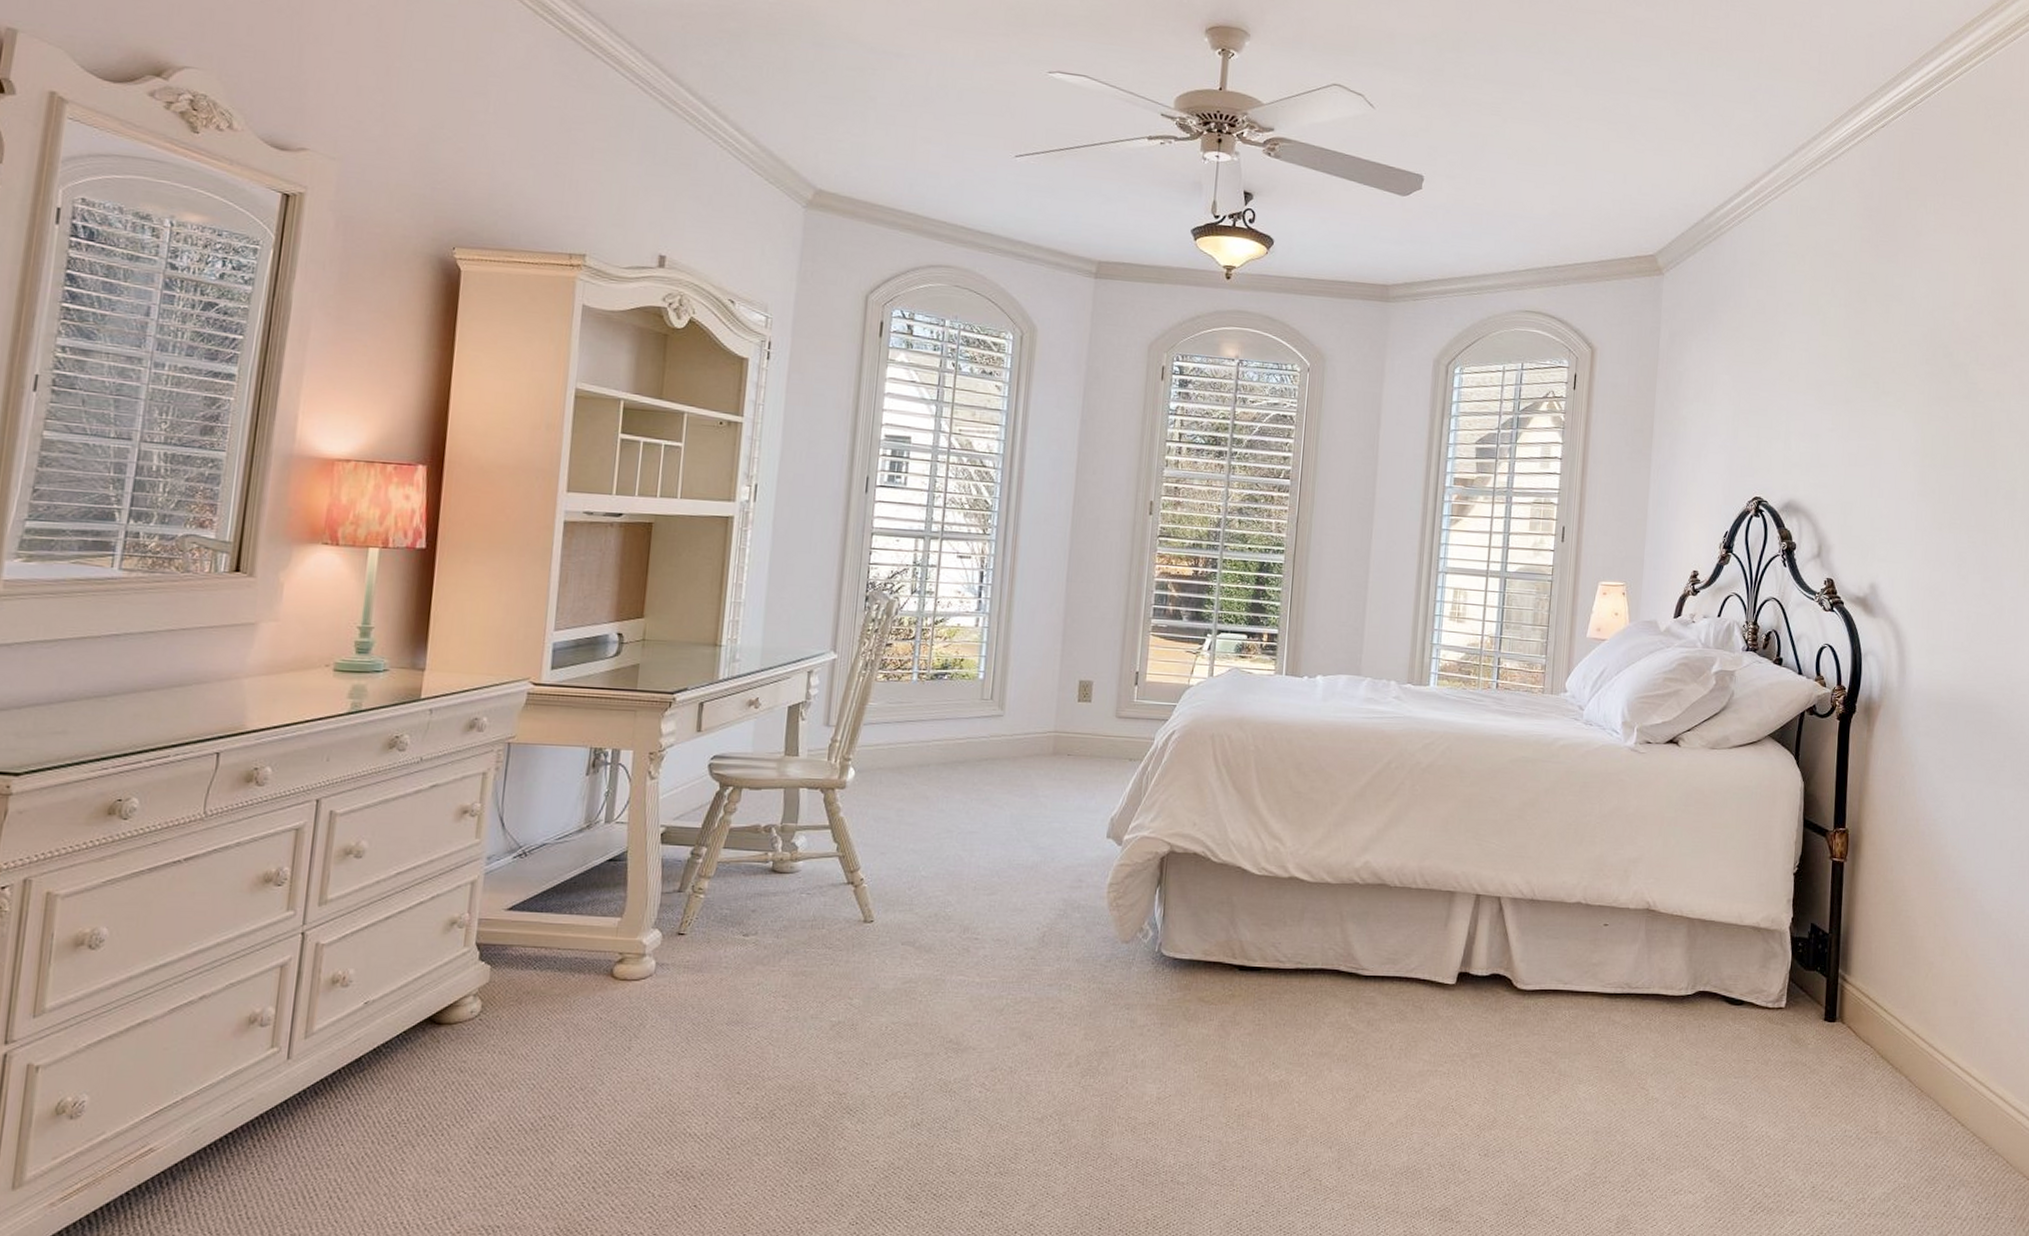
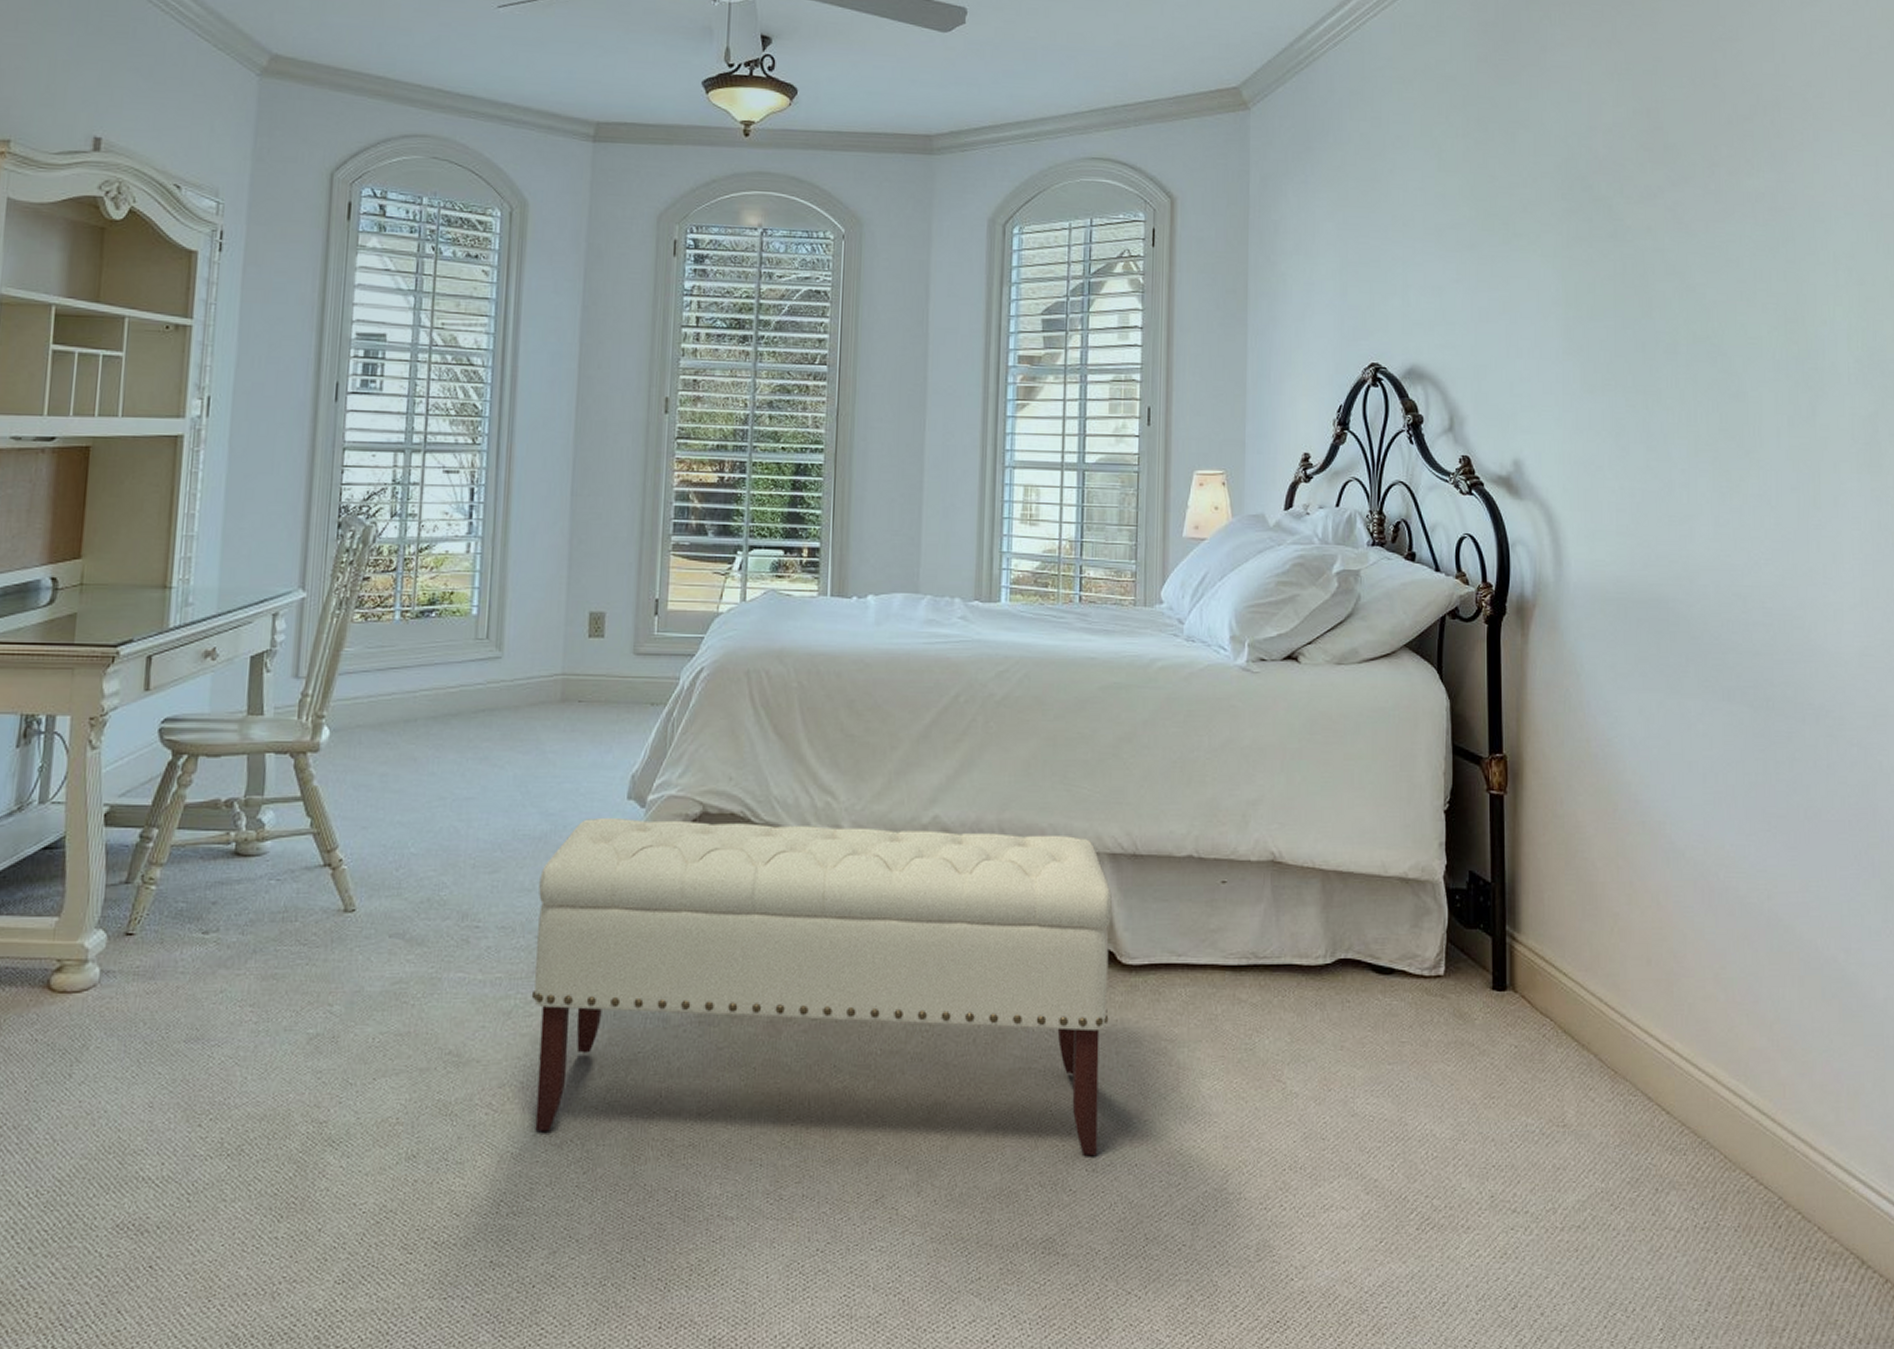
bench: none [1020,852,1513,1144] -> present [531,817,1113,1157]

